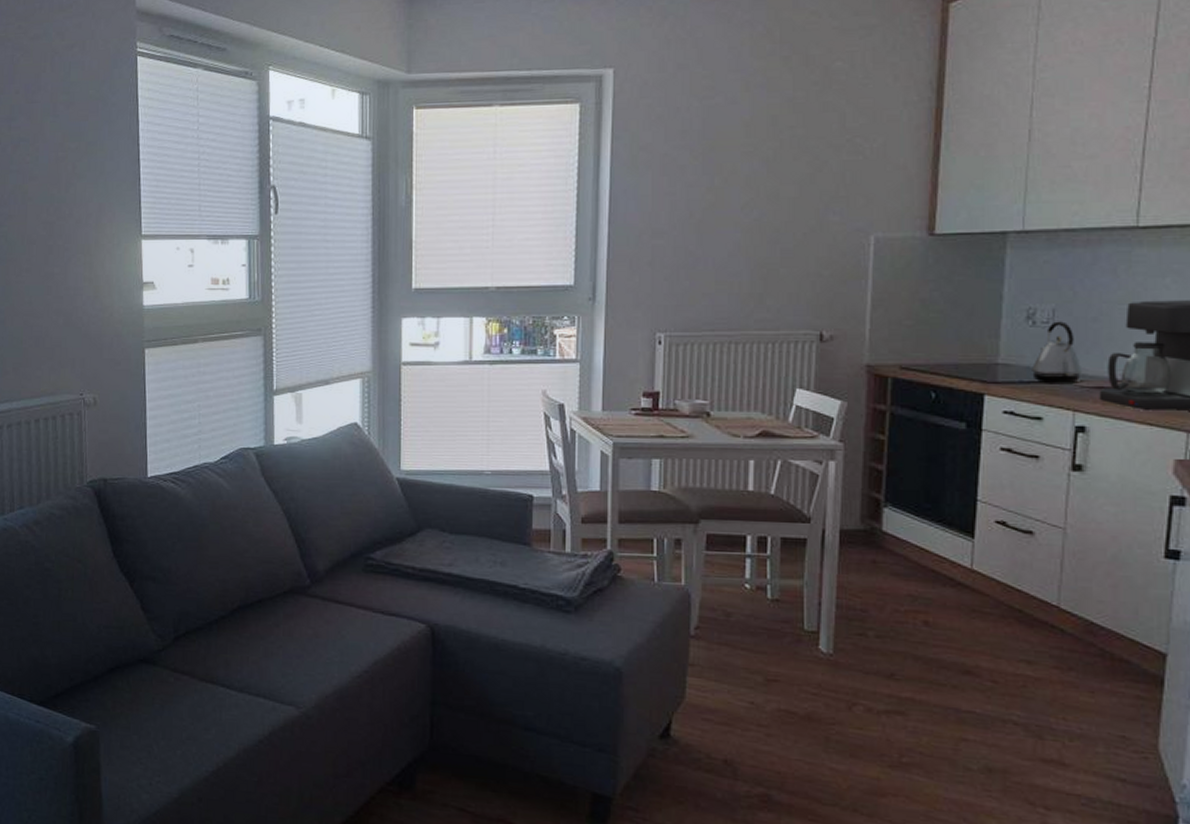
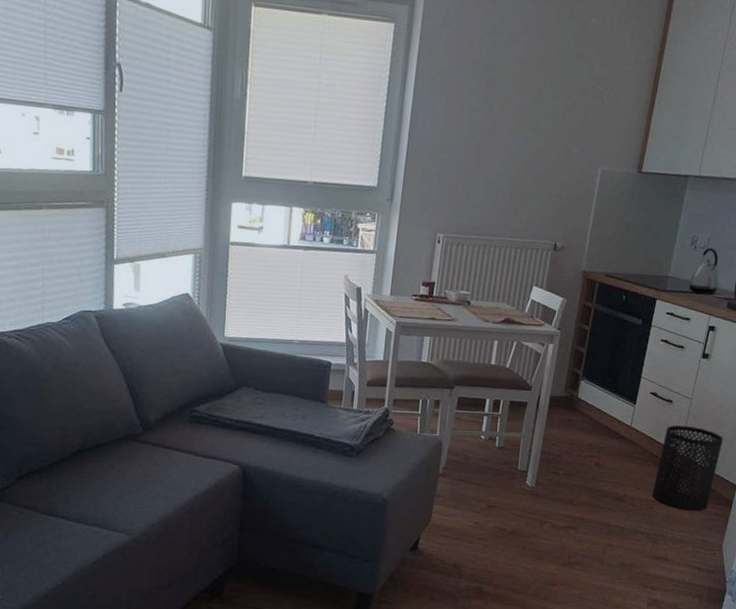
trash can: none [1021,565,1130,692] -> present [651,425,724,511]

